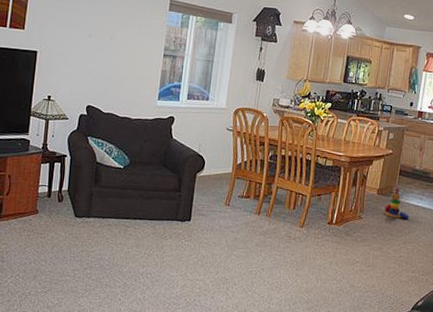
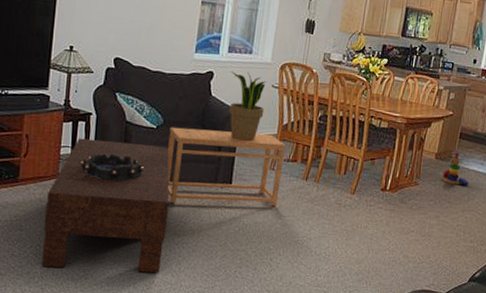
coffee table: none [20,178,135,302] -> present [41,138,170,273]
decorative bowl: none [55,191,112,217] -> present [79,153,144,182]
side table: none [133,167,240,239] -> present [167,126,287,207]
potted plant: none [188,116,222,180] -> present [229,71,267,141]

